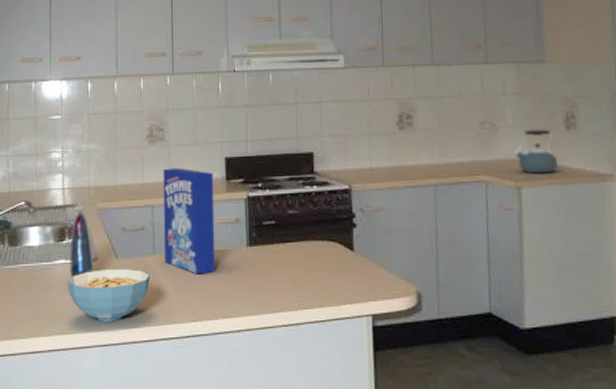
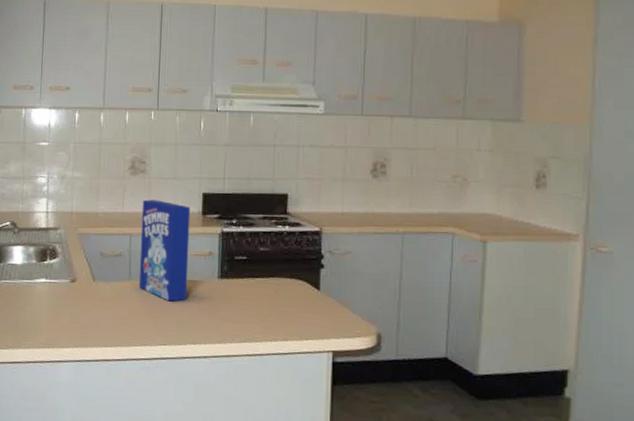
cereal bowl: present [67,269,150,322] -> none [46,290,124,340]
cosmetic container: present [70,208,94,278] -> none [49,232,72,297]
kettle: present [513,129,558,174] -> none [482,186,524,230]

